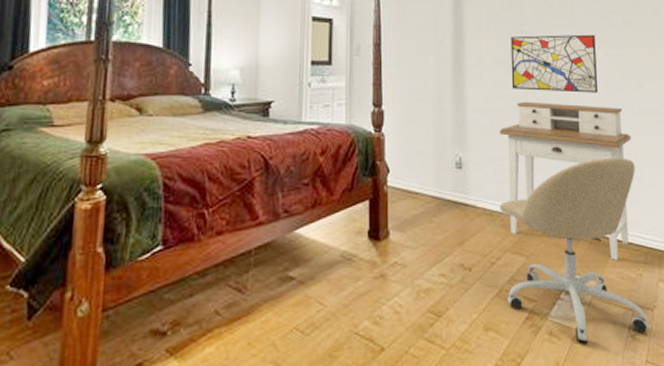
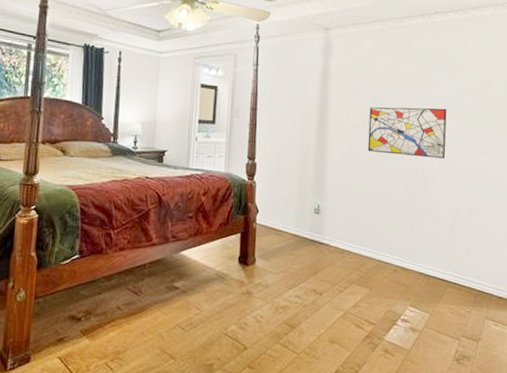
desk: present [499,101,631,260] -> none [353,162,472,298]
office chair: present [499,157,649,344] -> none [349,213,473,362]

